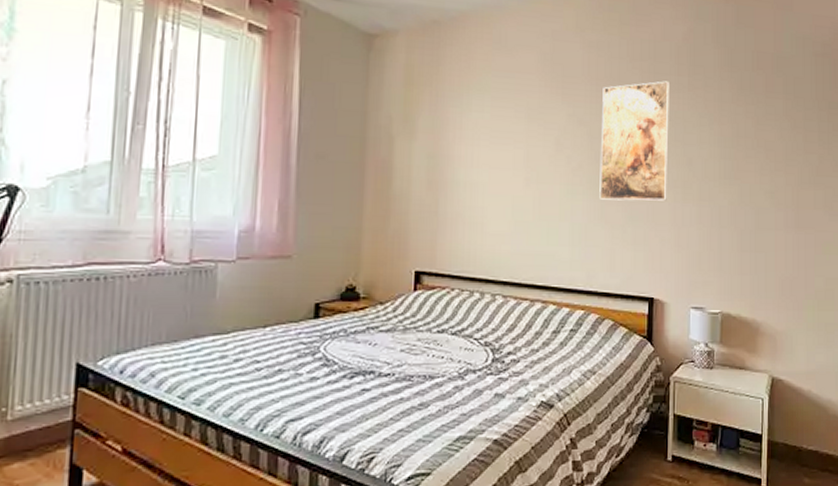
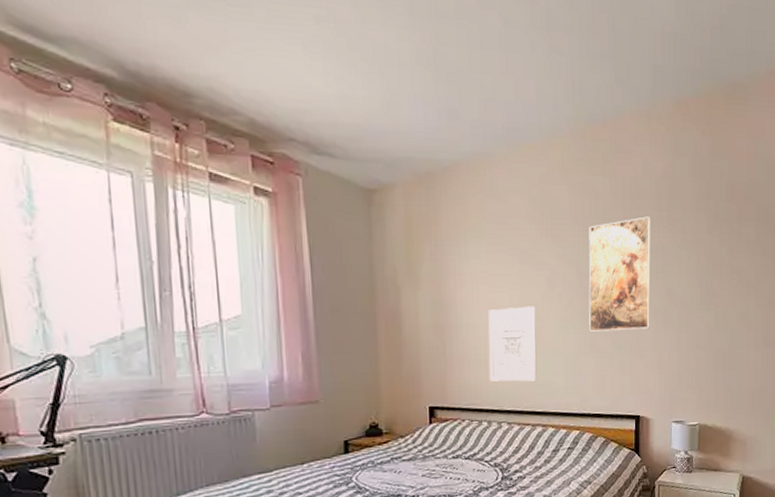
wall art: none [485,167,541,251] -> present [488,306,537,382]

